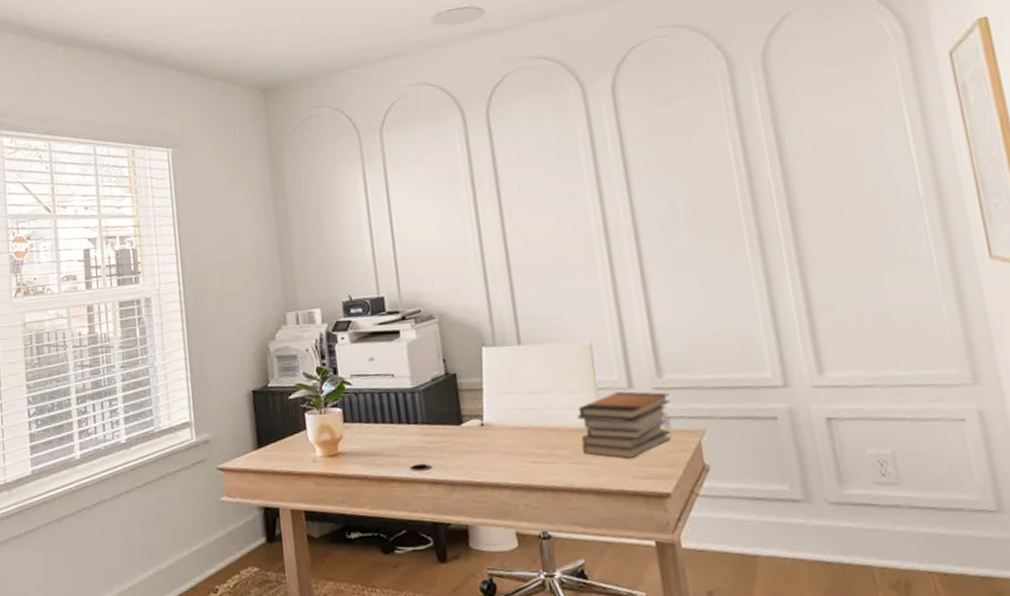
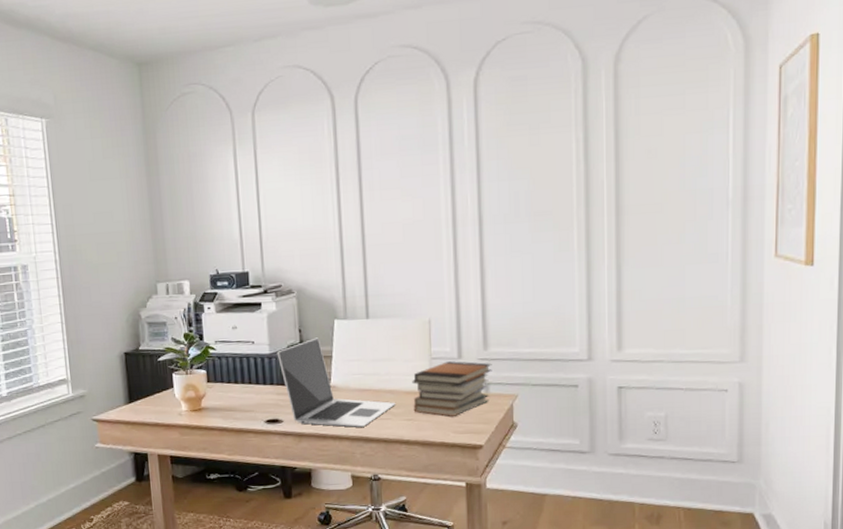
laptop: none [419,368,562,474] -> present [276,337,396,428]

